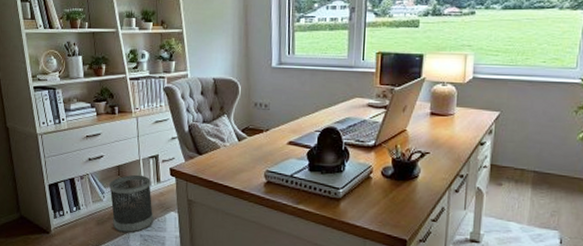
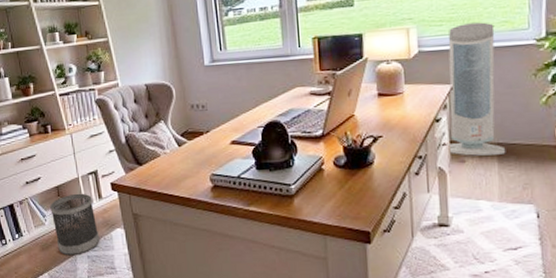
air purifier: none [487,56,546,182] -> present [447,22,506,156]

